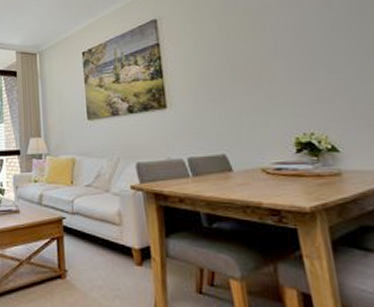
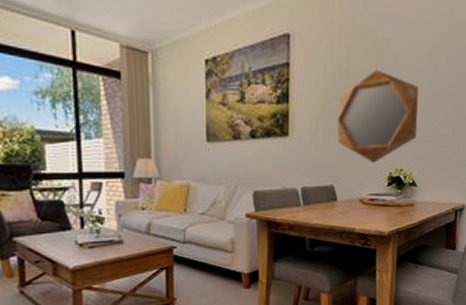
home mirror: none [217,34,325,128] -> present [337,69,418,163]

